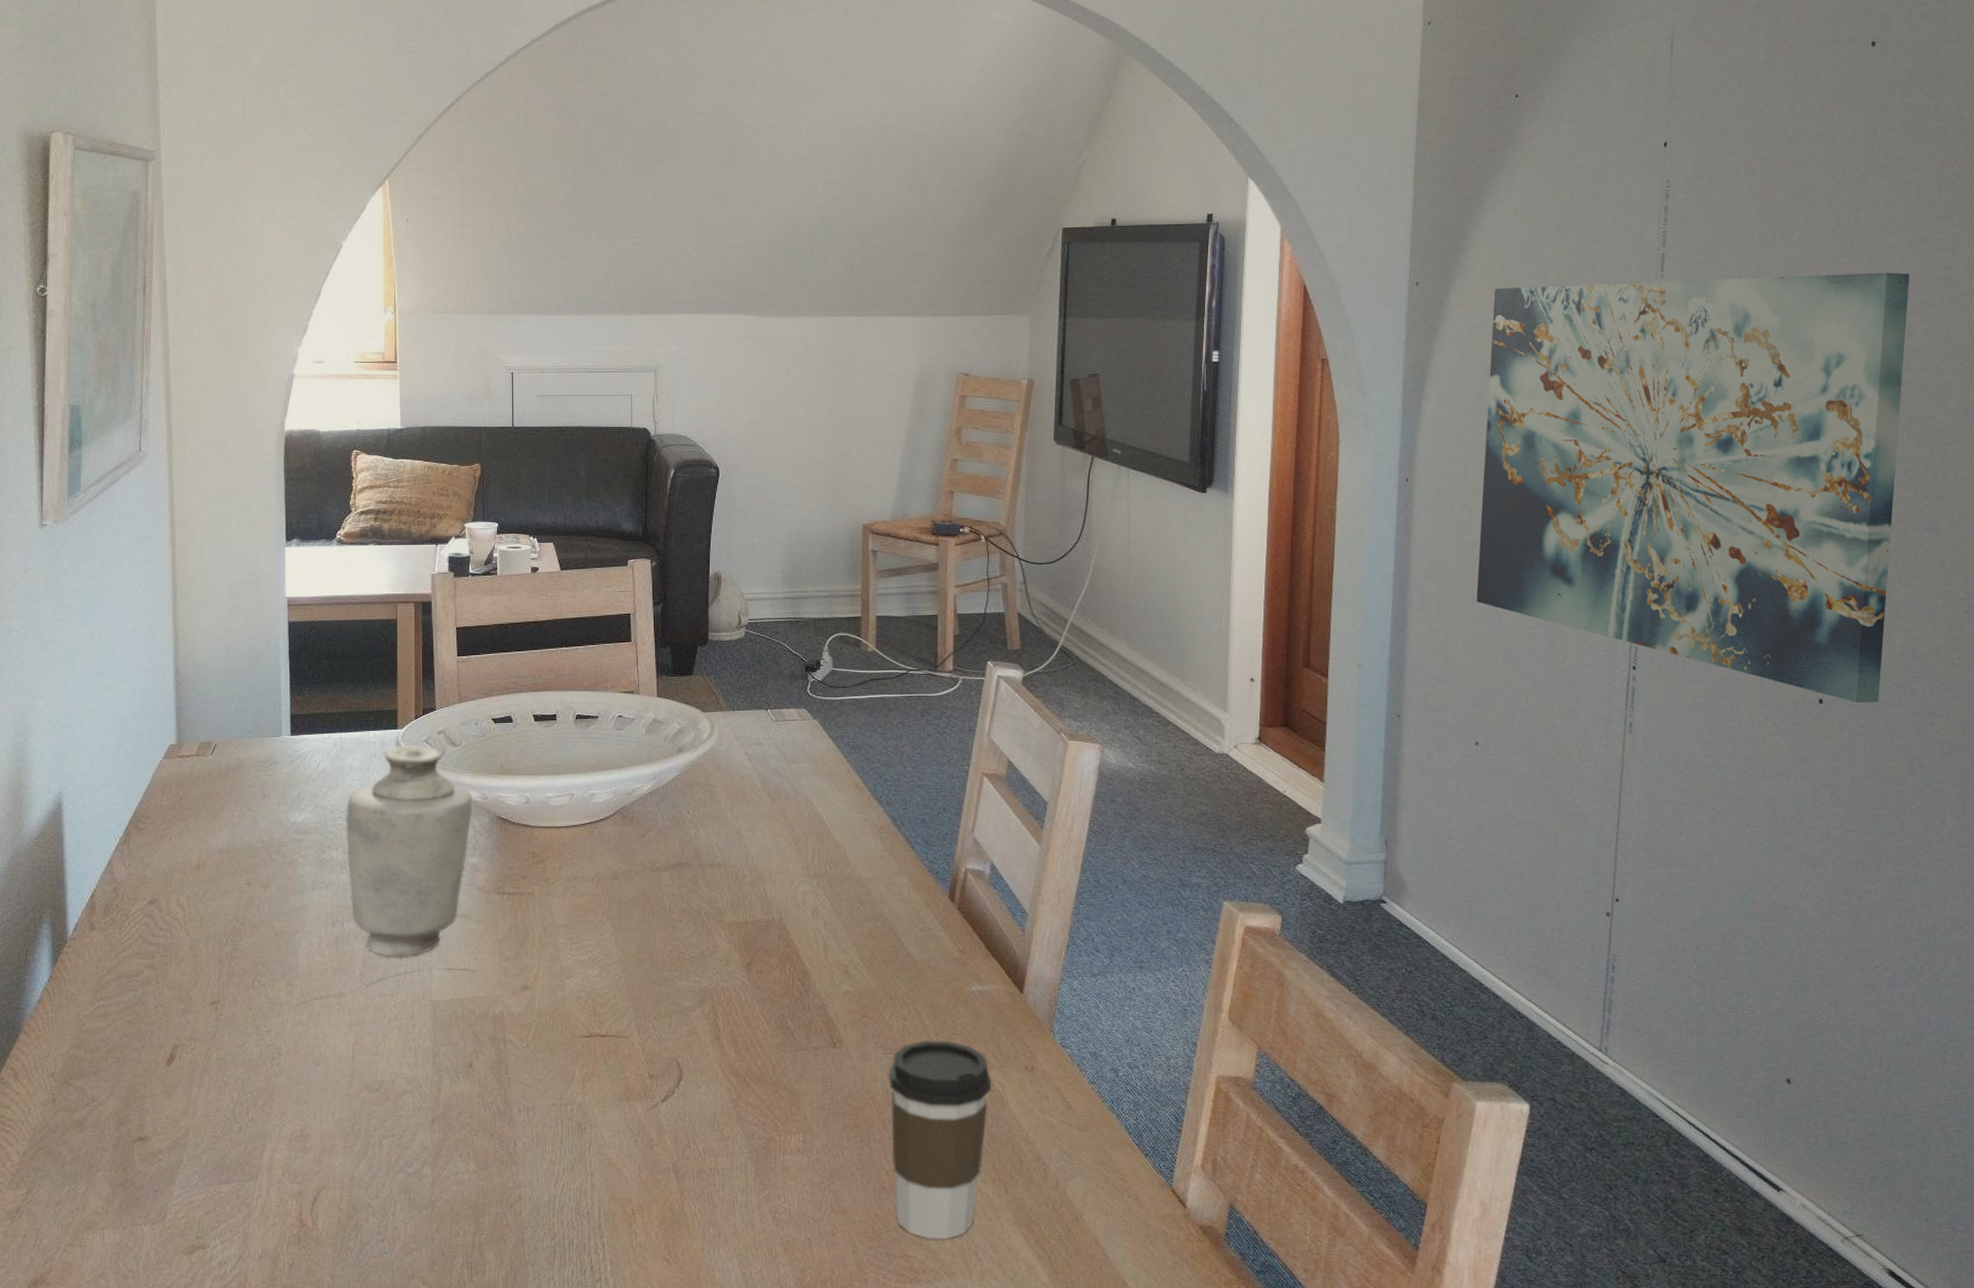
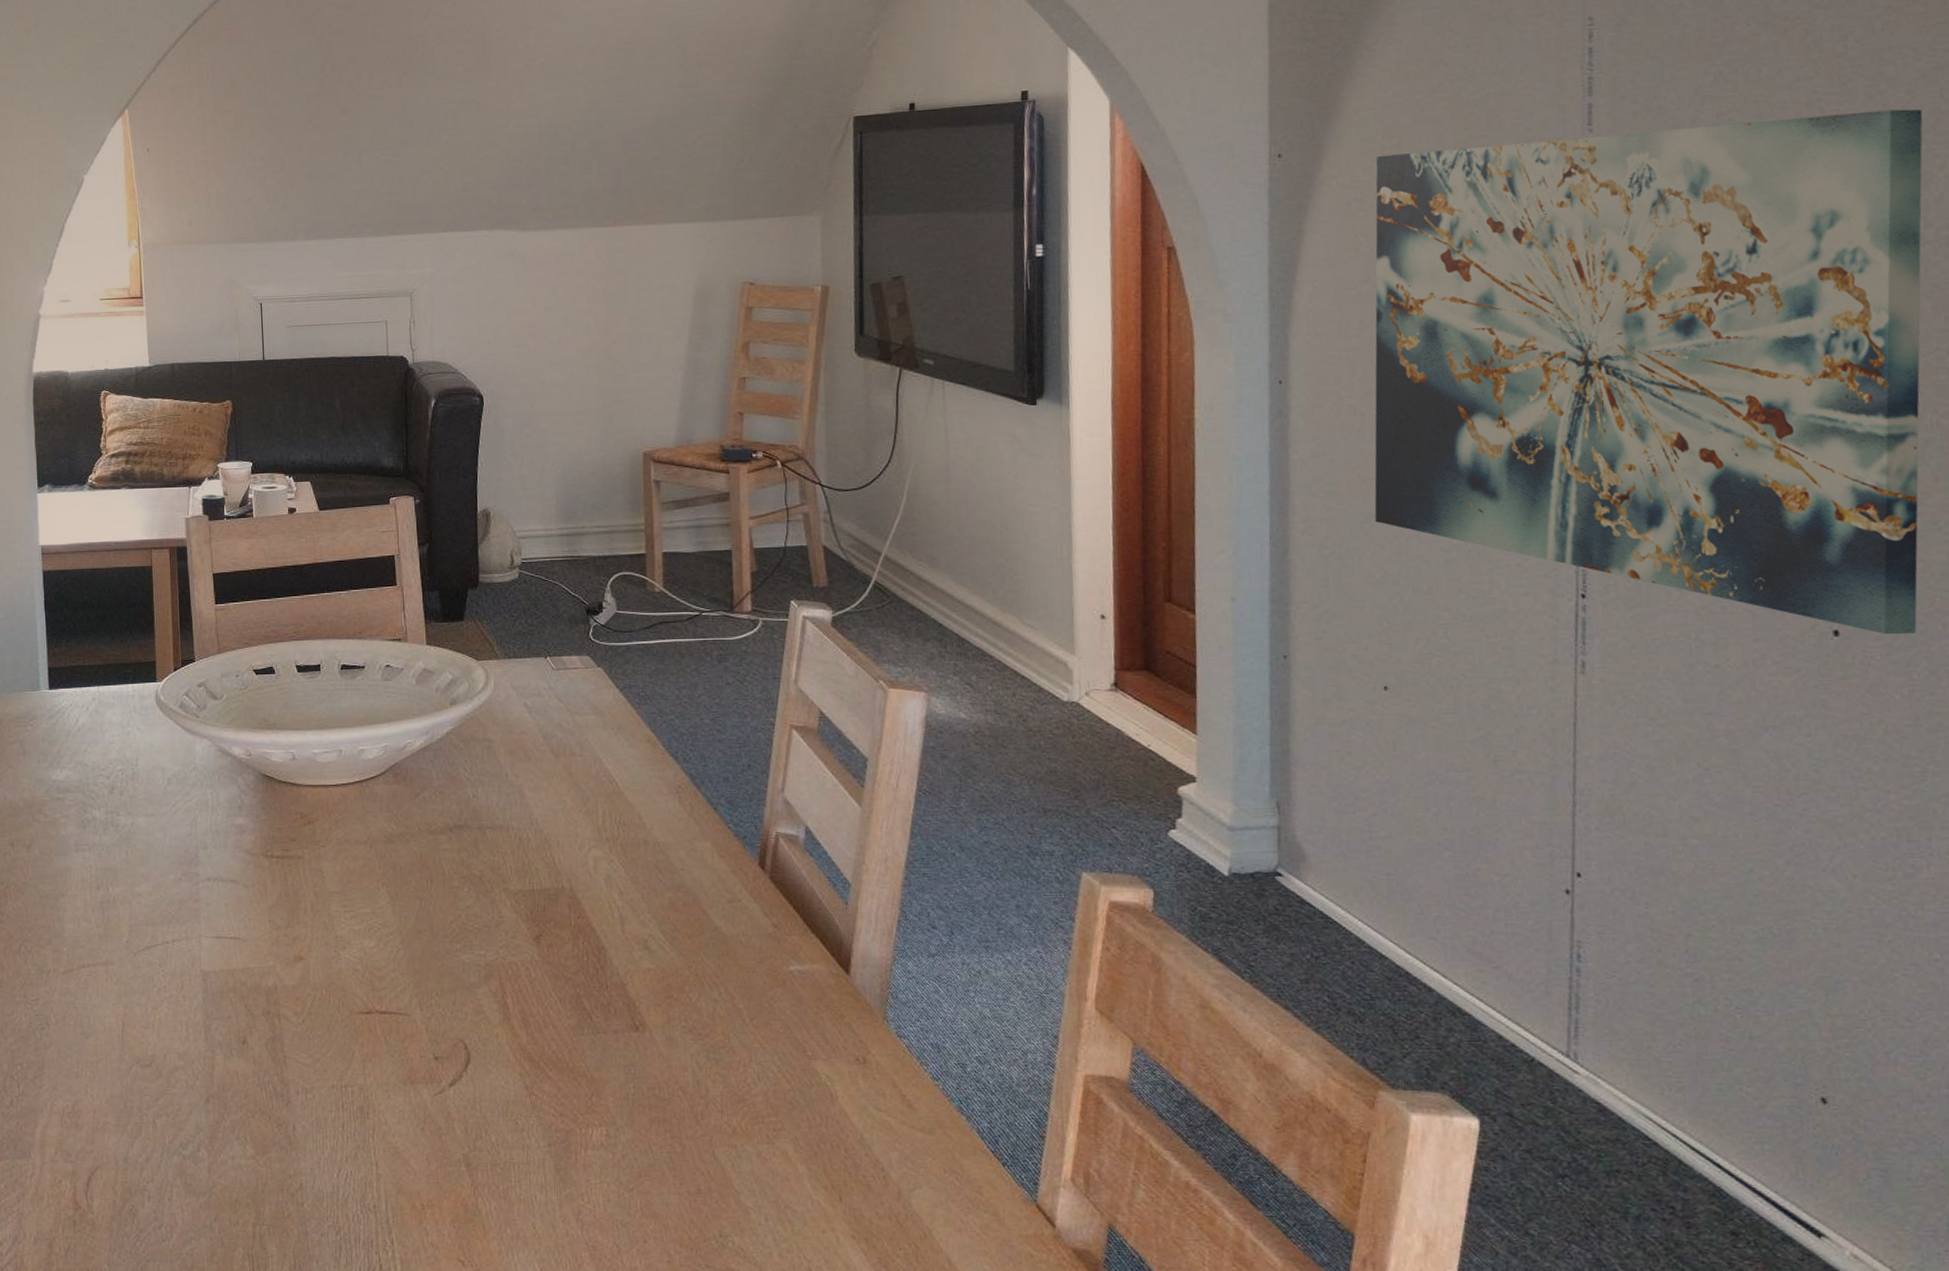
vase: present [345,746,473,958] -> none [106,699,237,924]
coffee cup: present [888,1039,991,1239] -> none [698,1025,818,1252]

